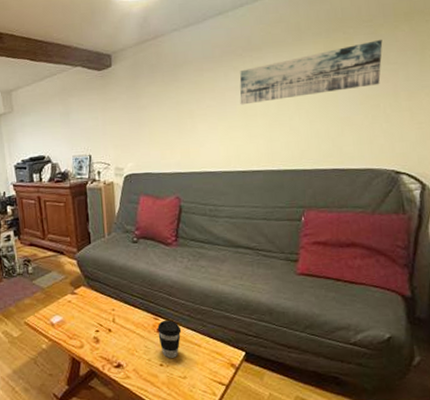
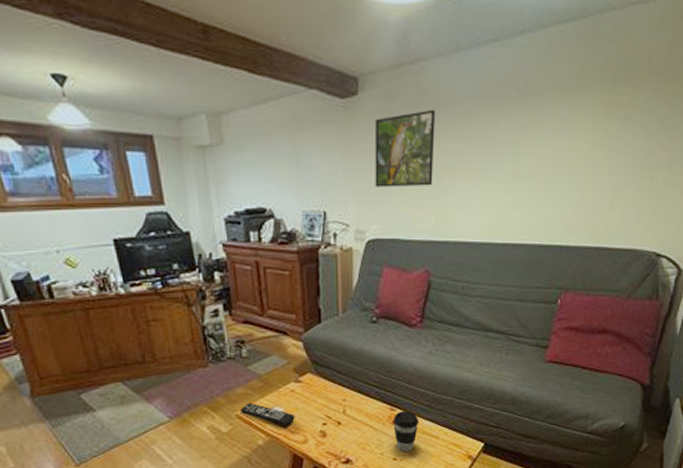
remote control: none [27,312,72,333] -> present [239,403,295,426]
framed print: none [126,71,177,134] -> present [374,109,435,187]
wall art: present [239,40,383,105] -> none [508,99,668,163]

